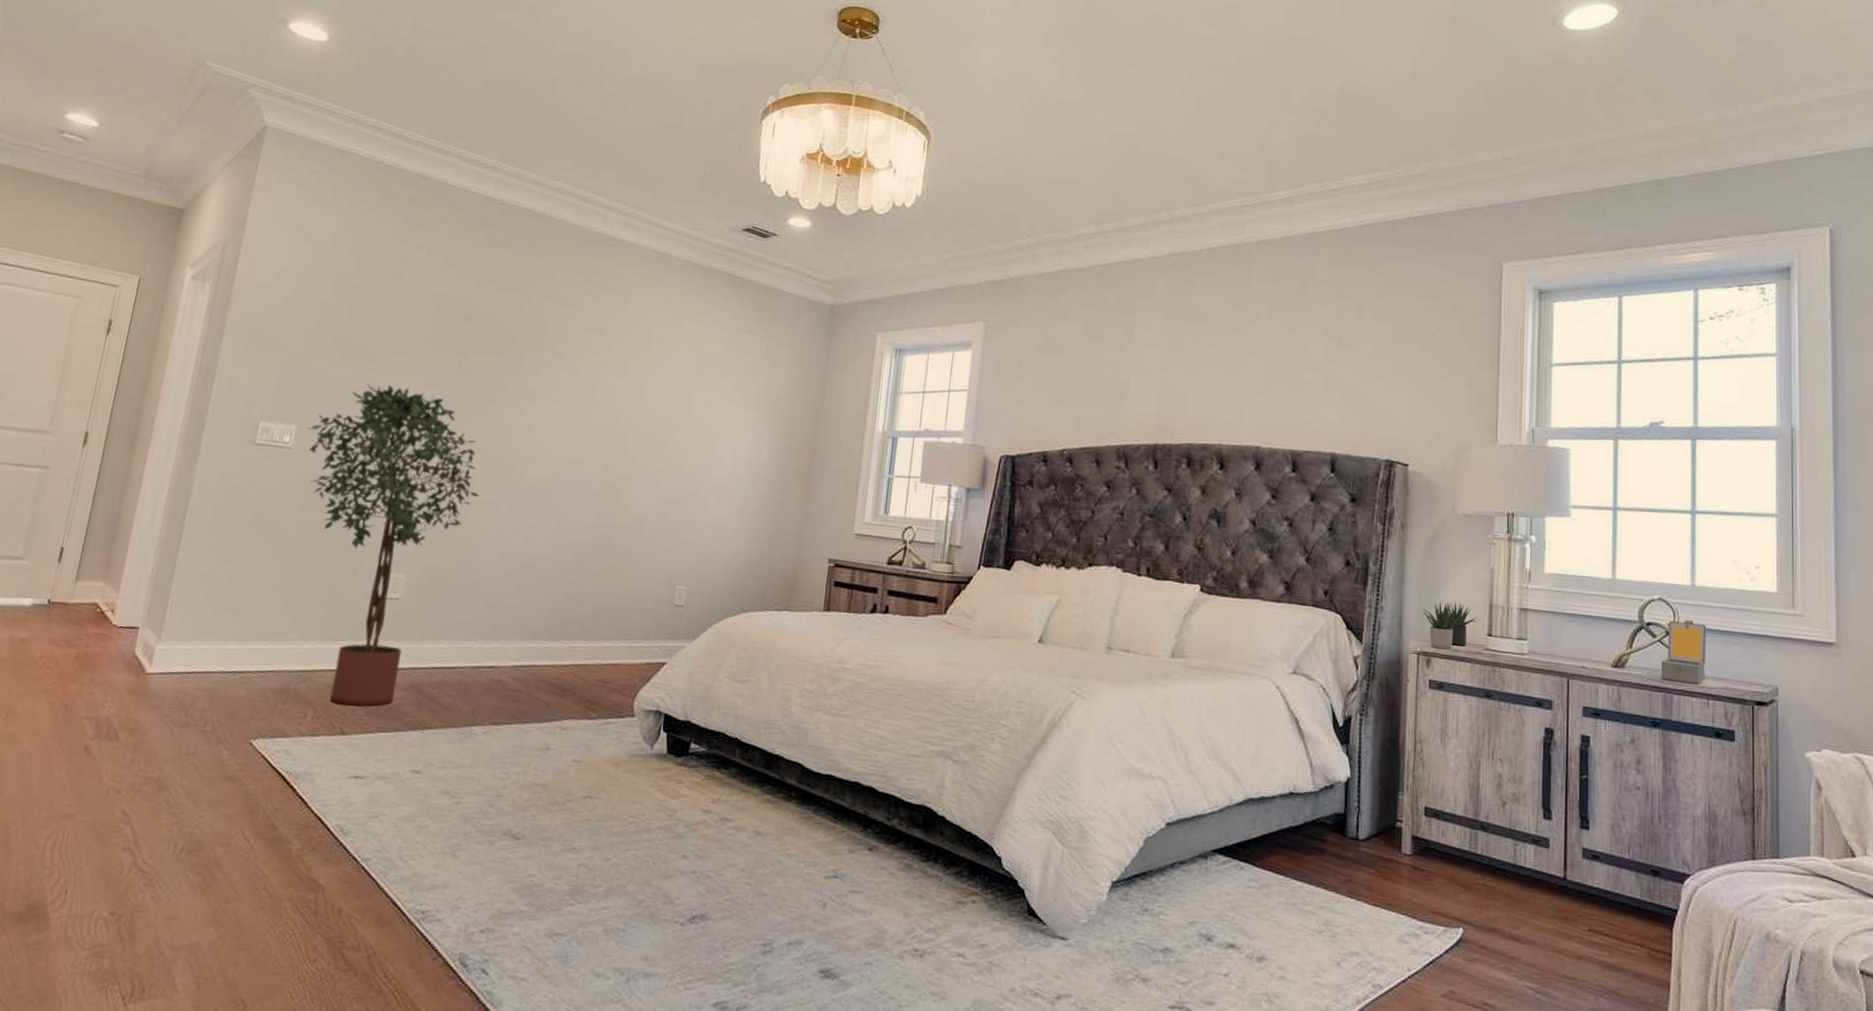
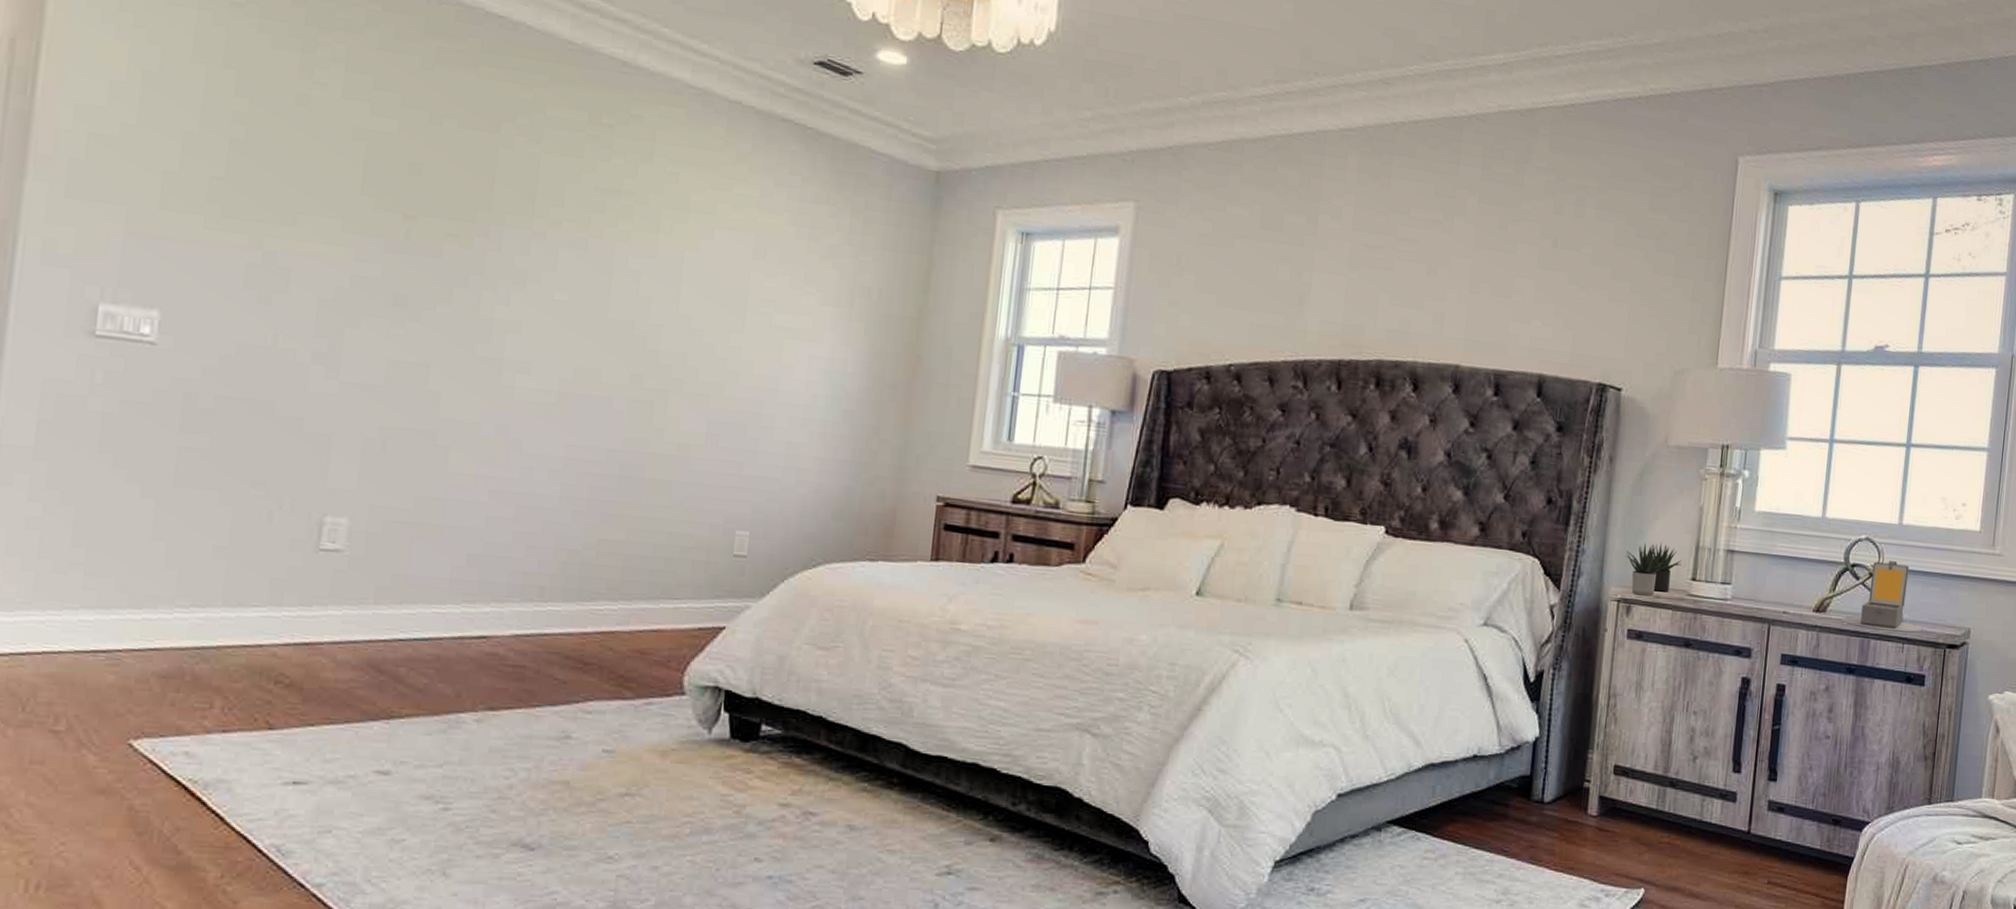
potted tree: present [307,385,479,707] -> none [177,256,450,693]

